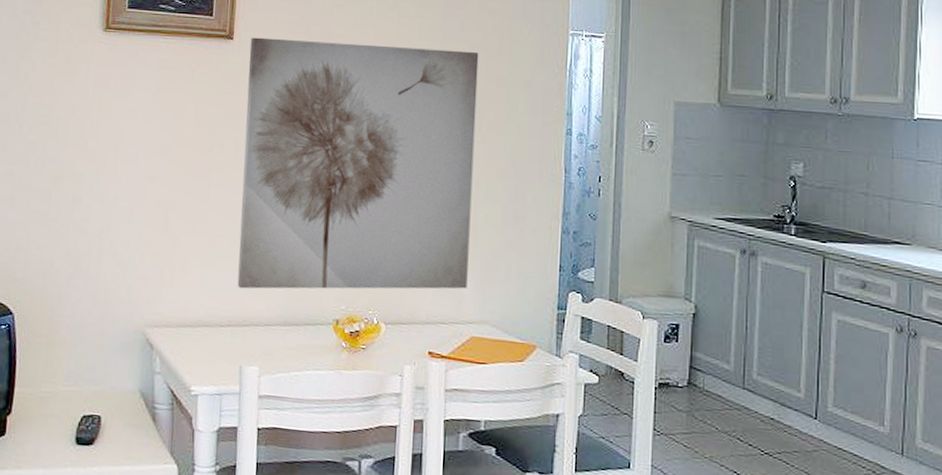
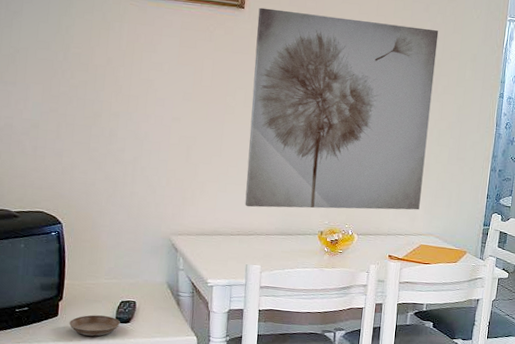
saucer: none [18,433,82,463] -> present [69,315,121,337]

